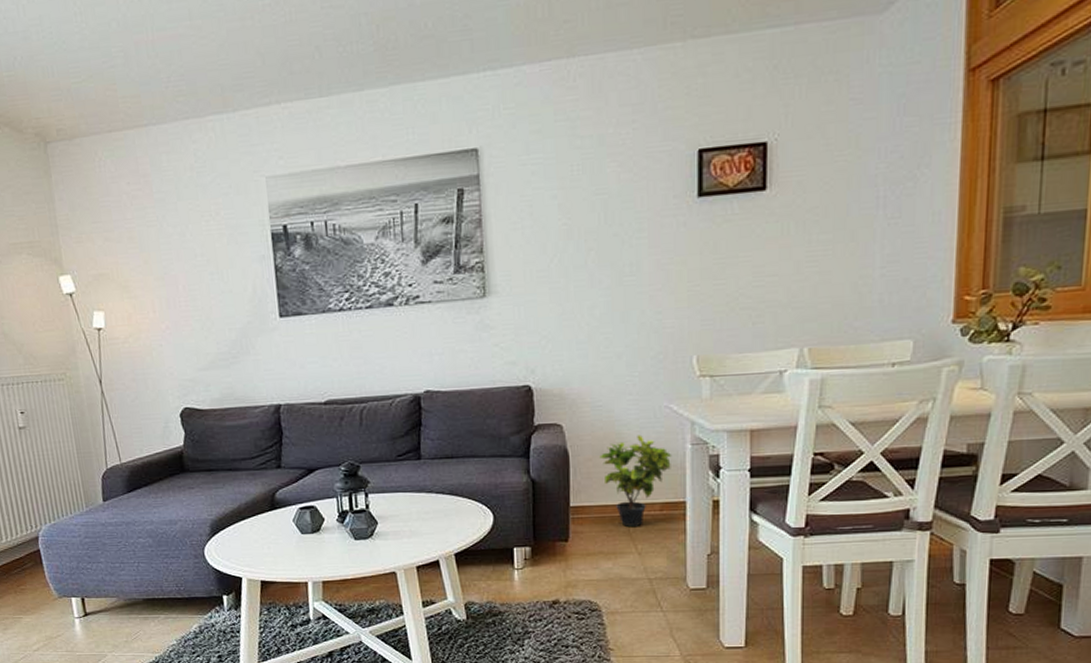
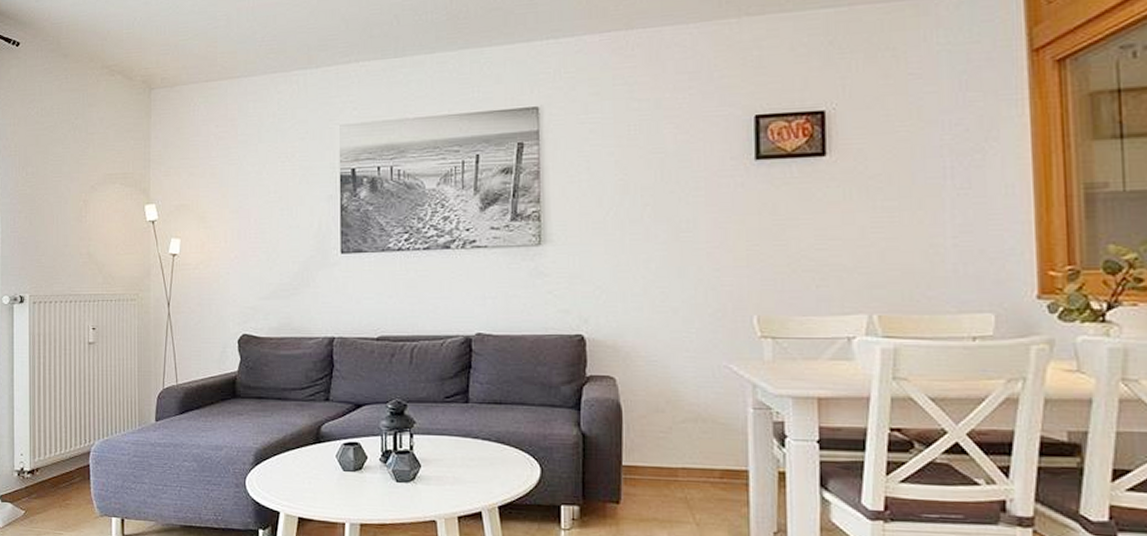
potted plant: present [599,435,672,527] -> none [654,394,733,493]

